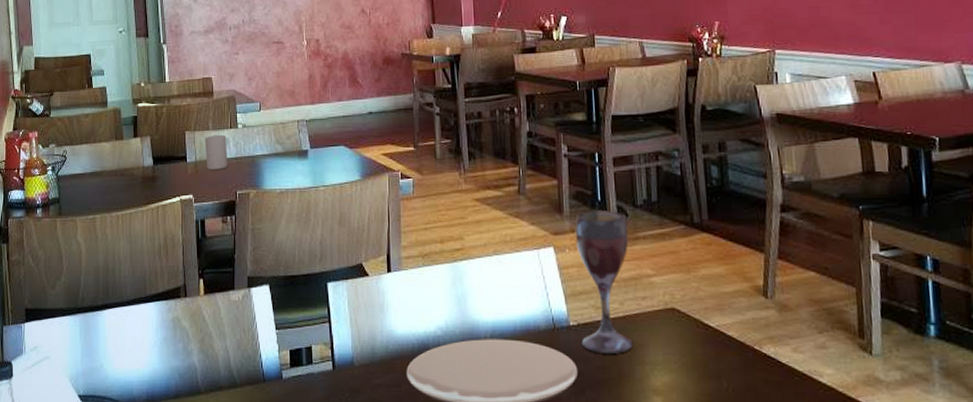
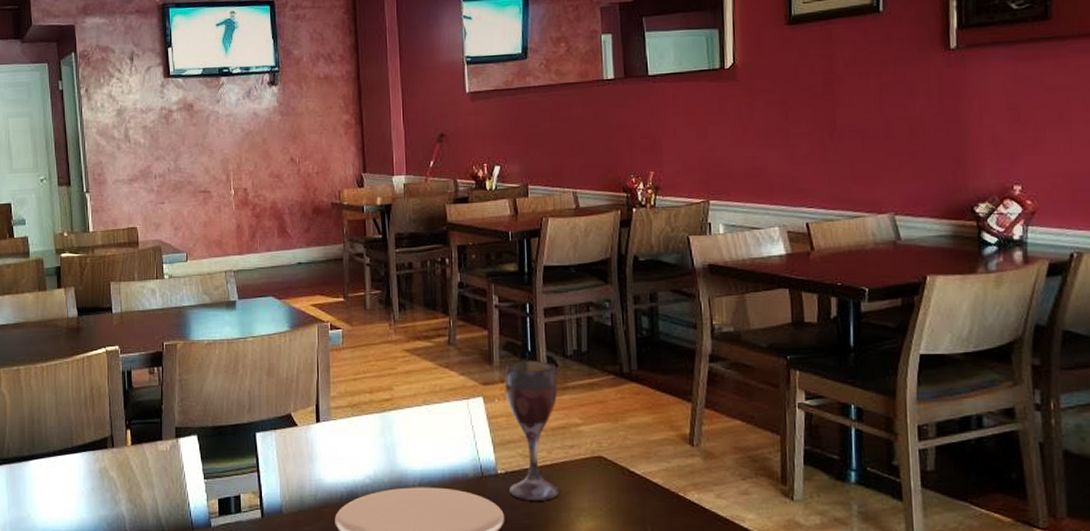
cup: present [204,135,228,171] -> none [130,286,155,322]

